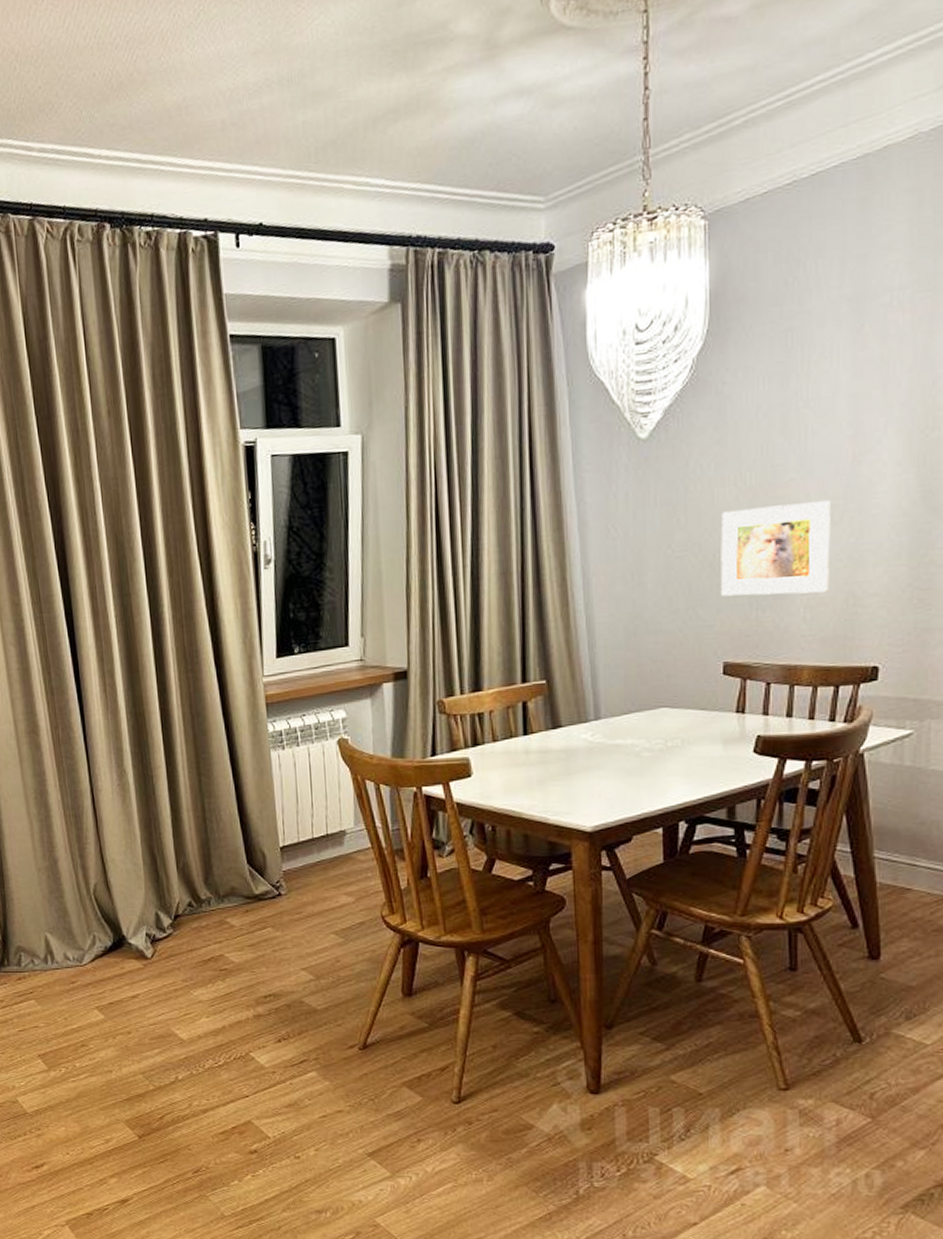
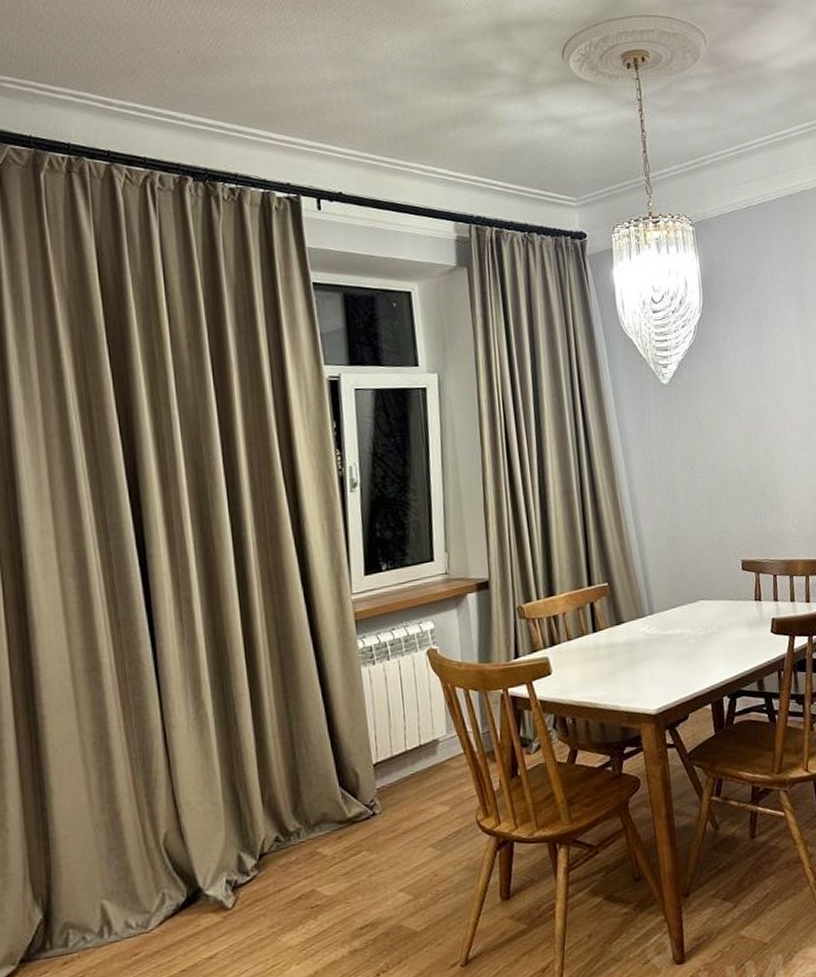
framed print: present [720,500,831,597] -> none [727,433,807,508]

